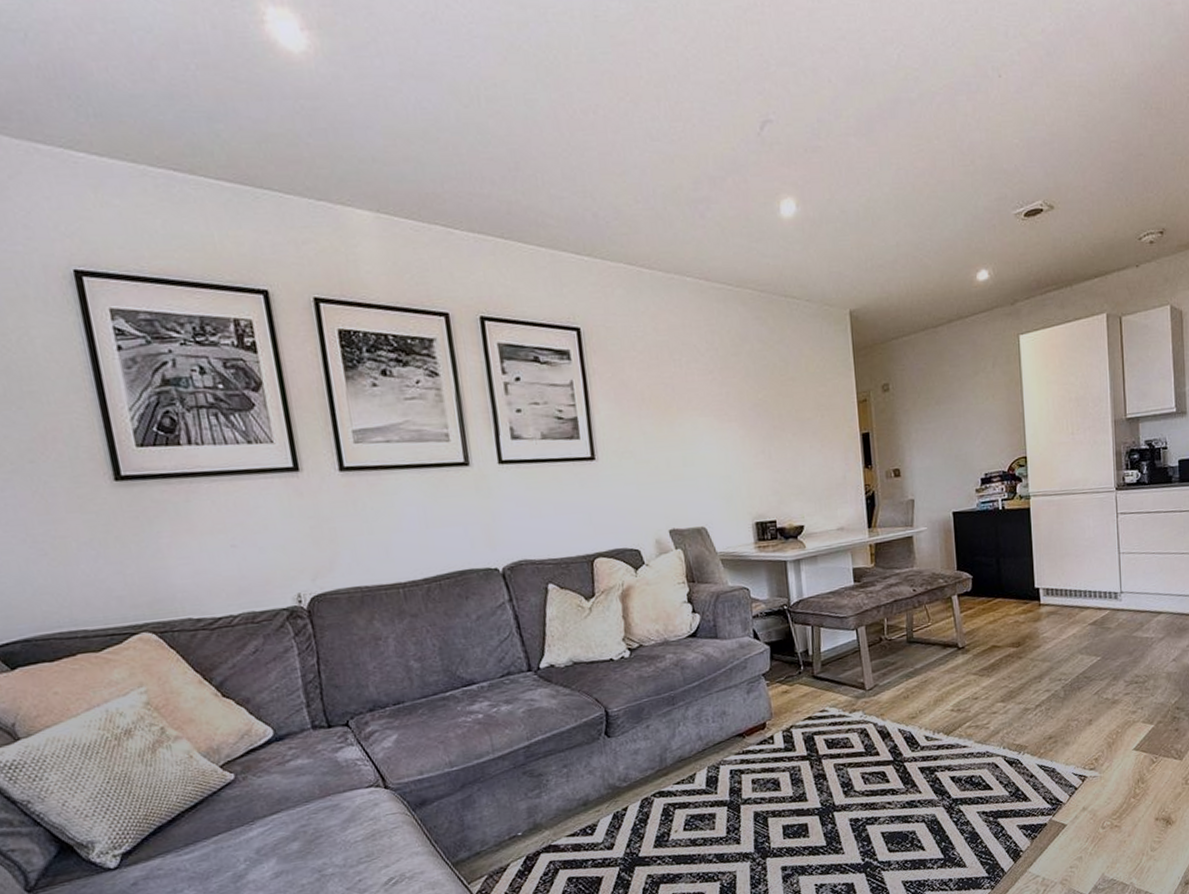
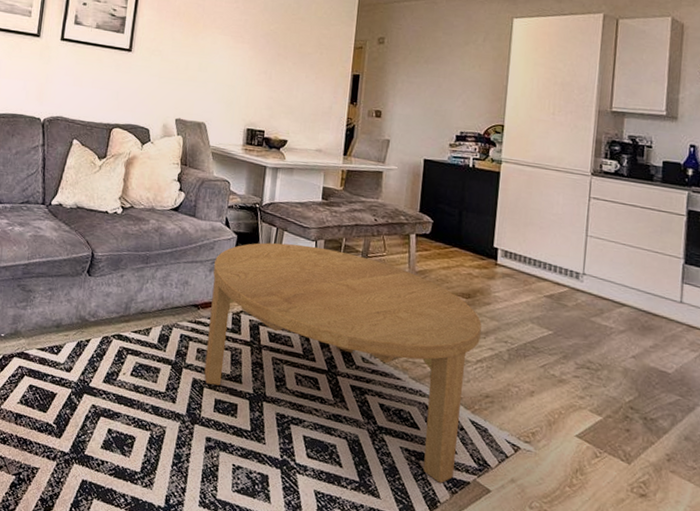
coffee table: none [750,632,1036,834] -> present [204,242,482,483]

